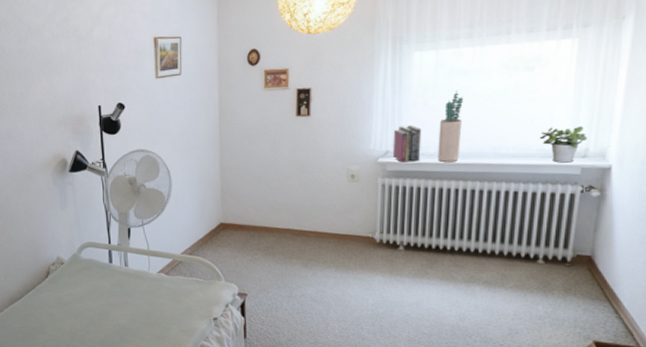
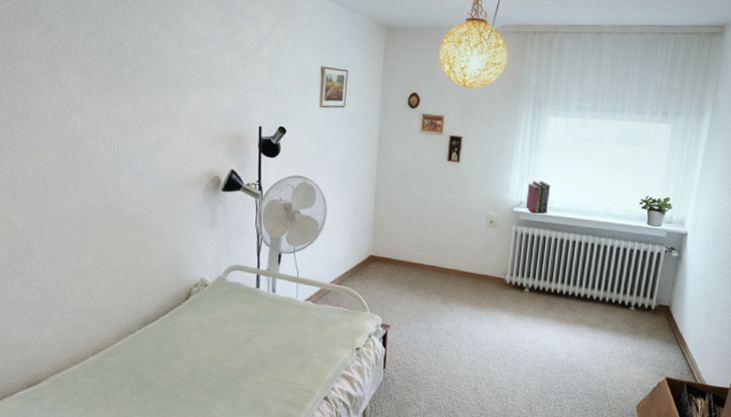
vase: present [438,90,463,163] -> none [561,155,585,218]

